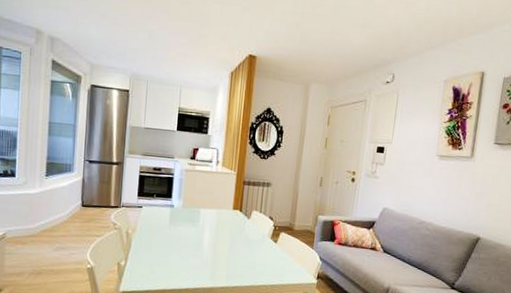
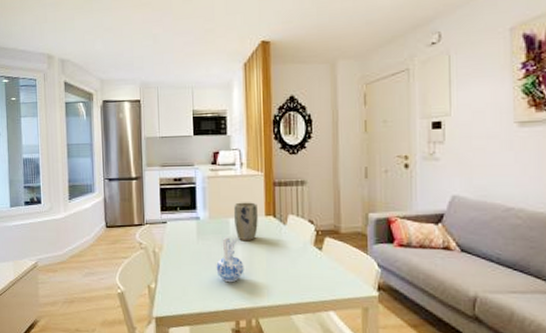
ceramic pitcher: none [184,224,209,265] -> present [216,236,244,283]
plant pot: none [205,195,227,230] -> present [234,202,258,240]

